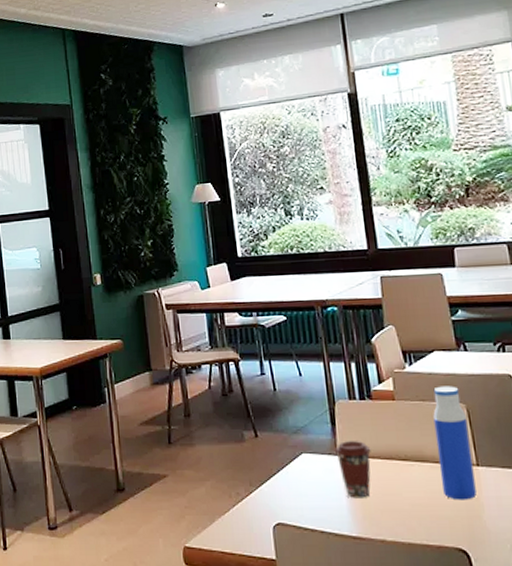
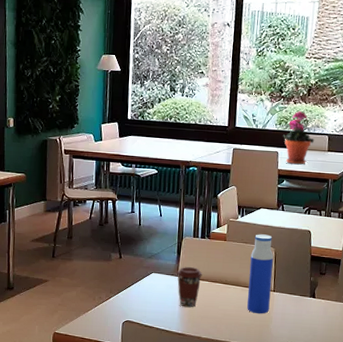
potted plant: none [444,217,489,288] -> present [283,111,314,165]

